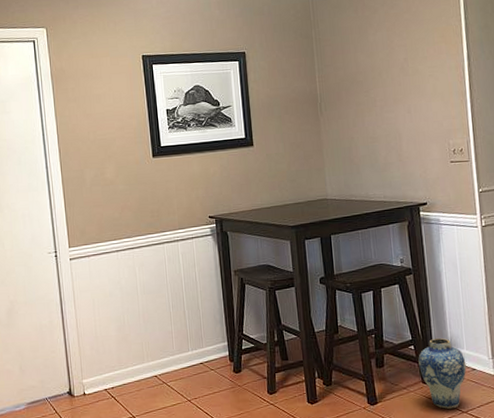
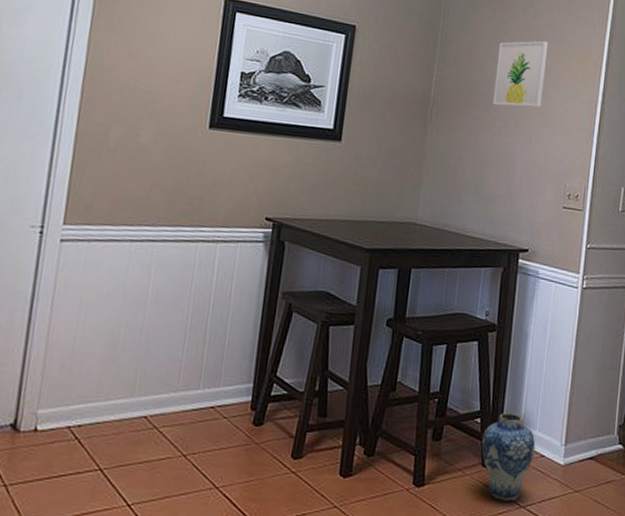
wall art: none [366,25,414,89] -> present [492,41,549,108]

